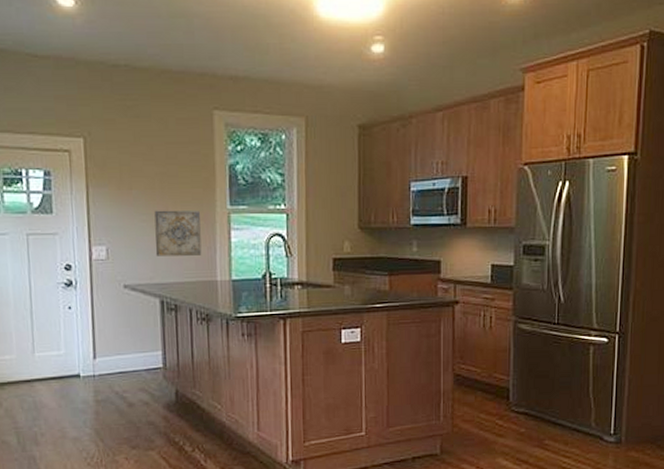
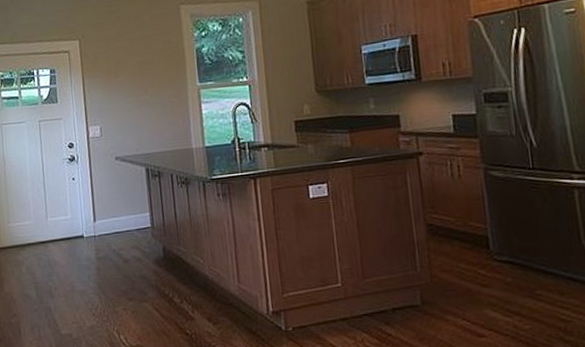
wall art: present [154,210,202,256] -> none [137,89,178,131]

